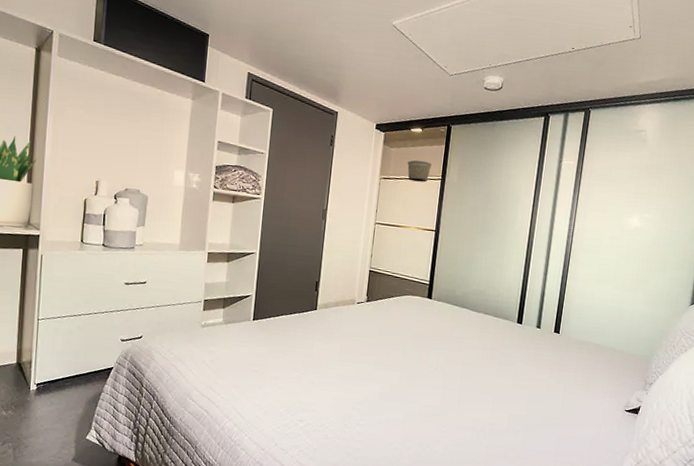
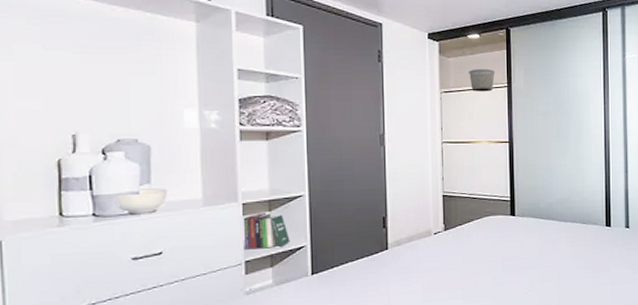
bowl: none [117,229,156,250] -> present [112,188,168,215]
books: none [206,262,240,293] -> present [243,212,290,250]

